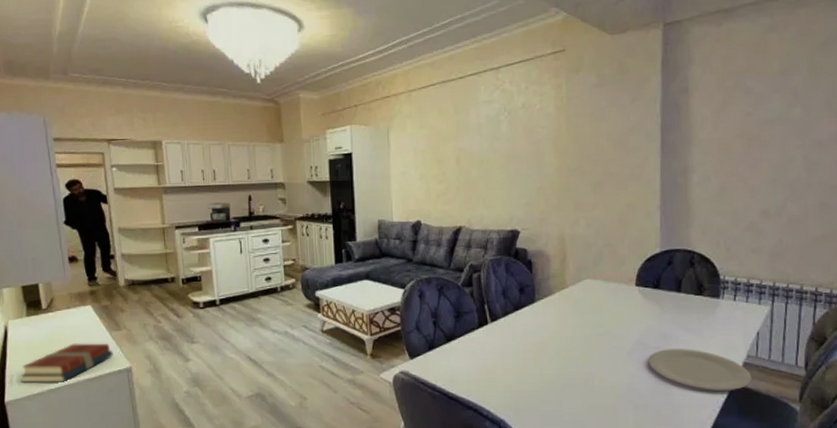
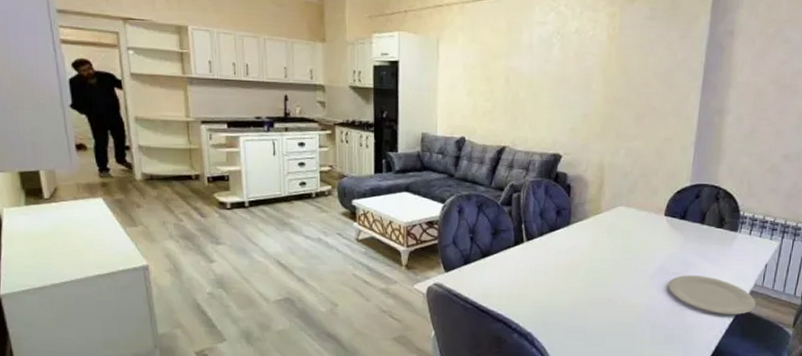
books: present [20,343,113,384] -> none [18,237,128,278]
coffee maker: present [206,202,231,225] -> none [236,99,264,123]

